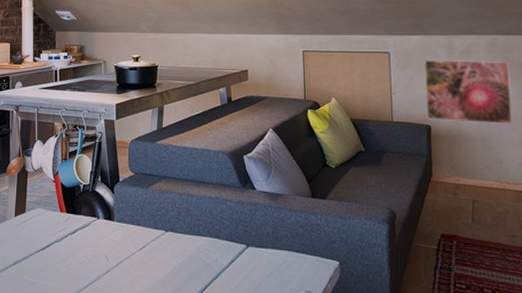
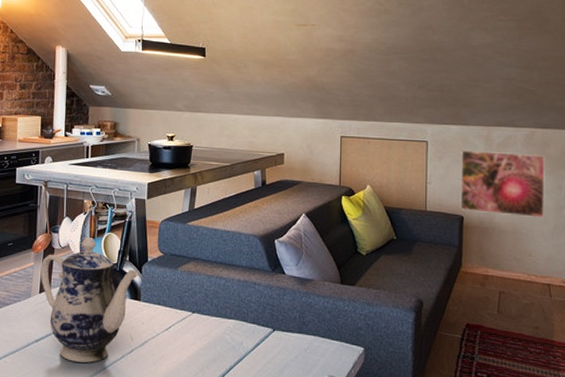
teapot: none [15,159,111,285] -> present [40,237,139,363]

